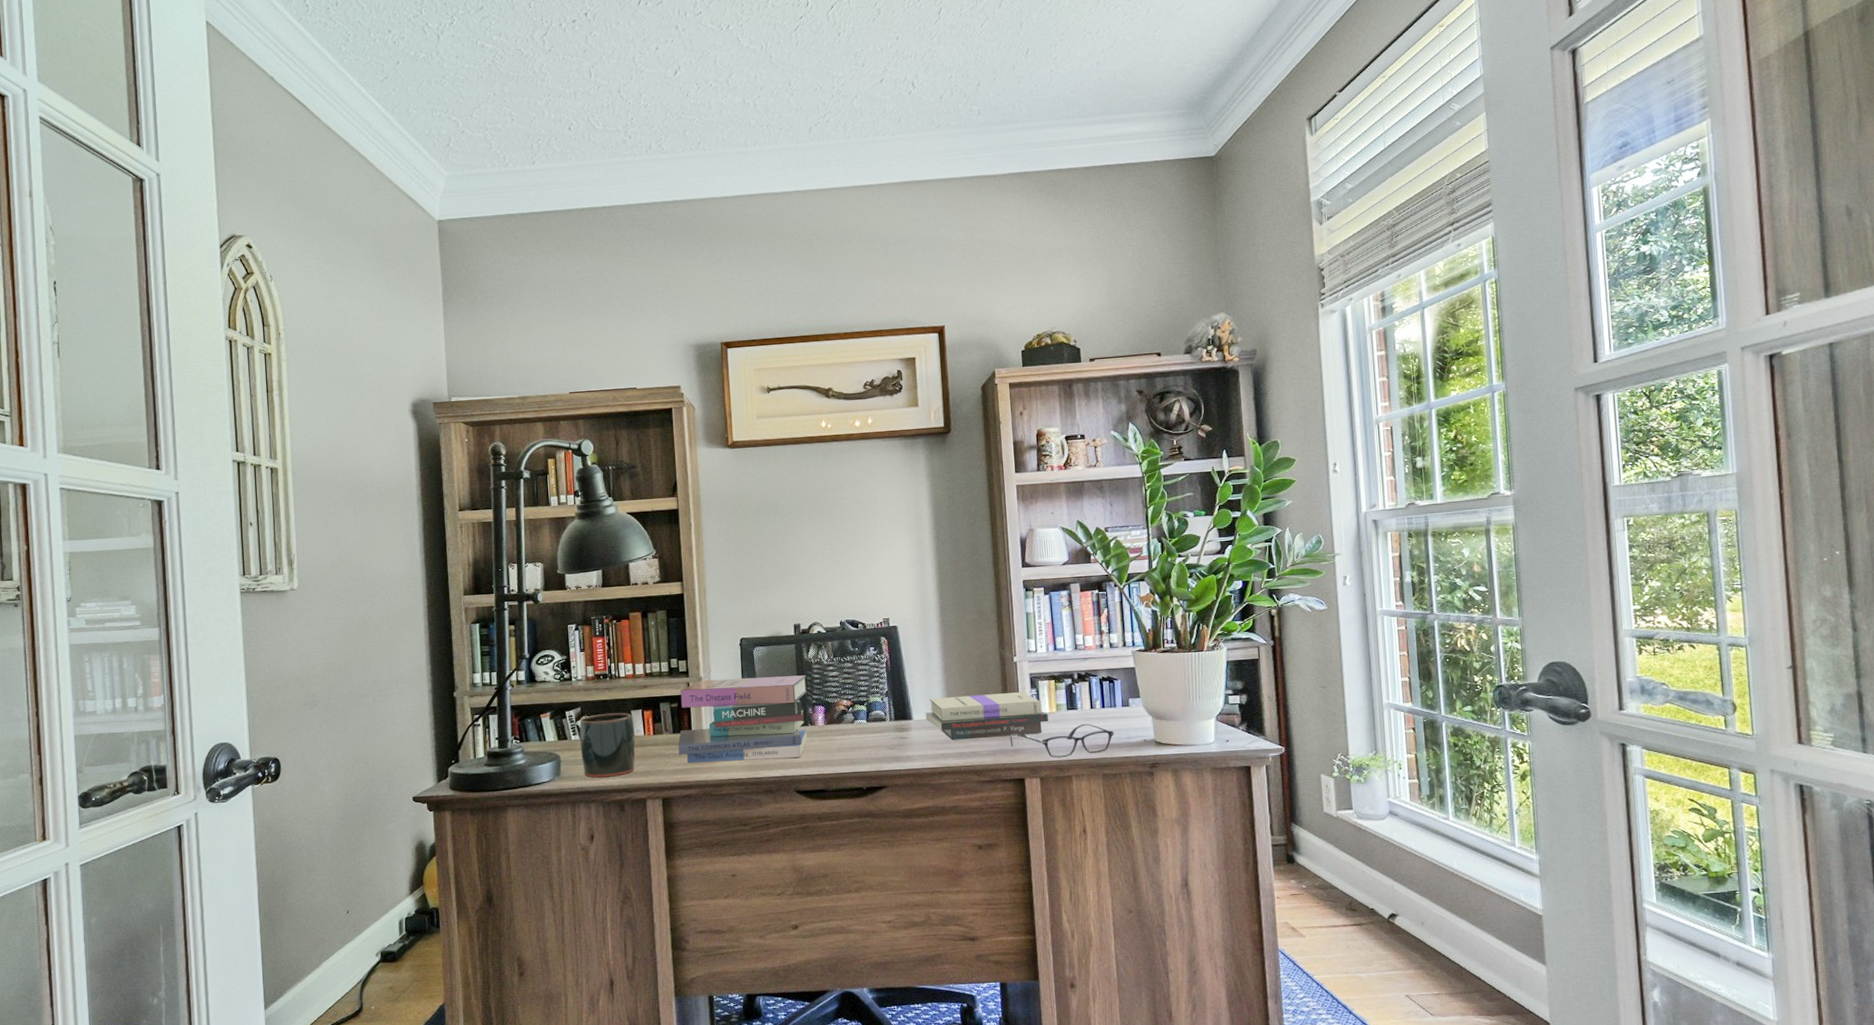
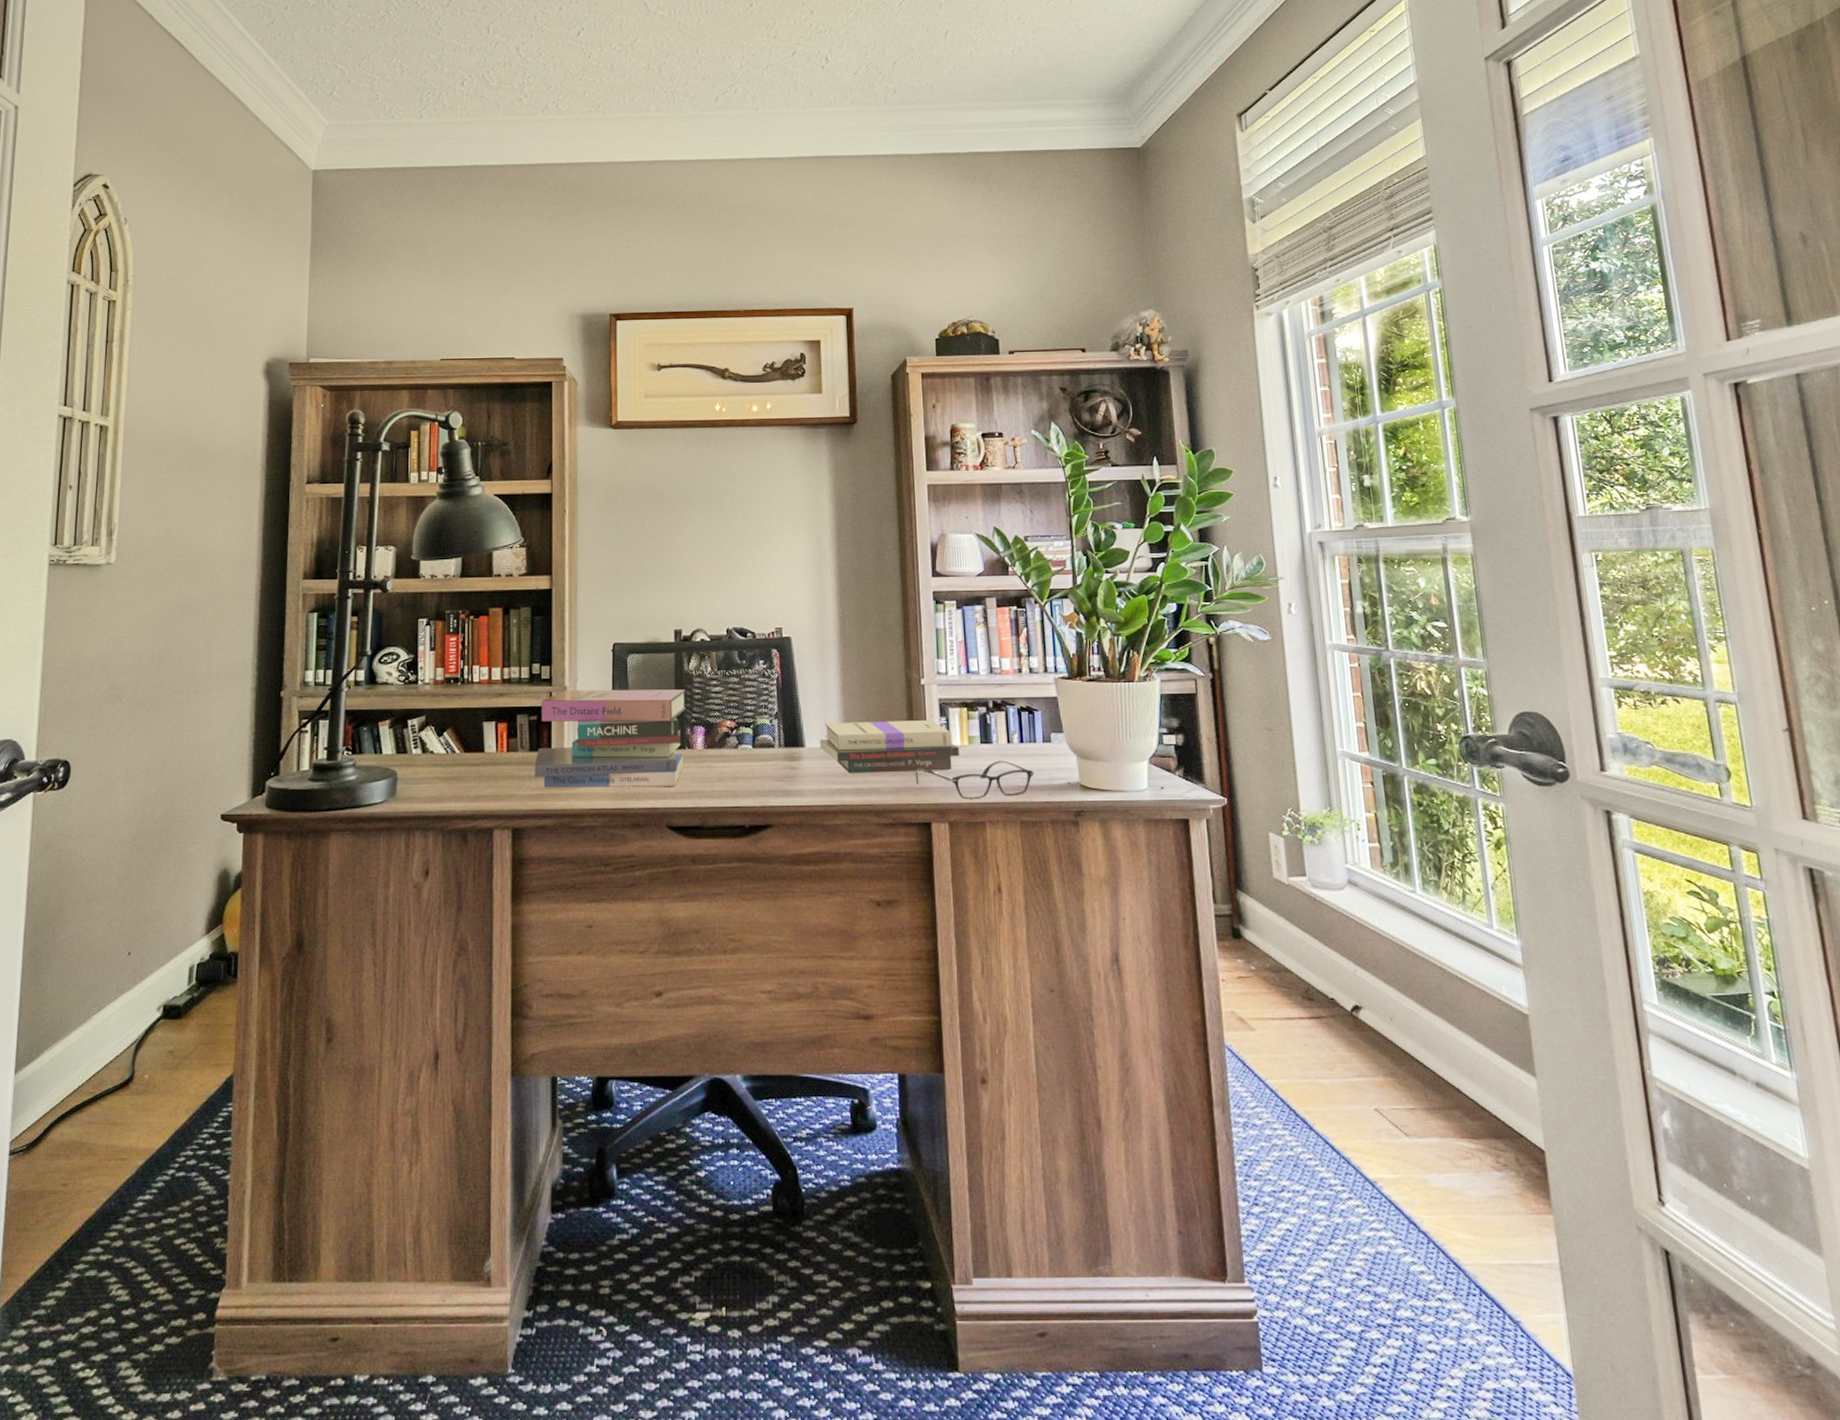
mug: present [579,713,635,778] -> none [421,724,485,801]

